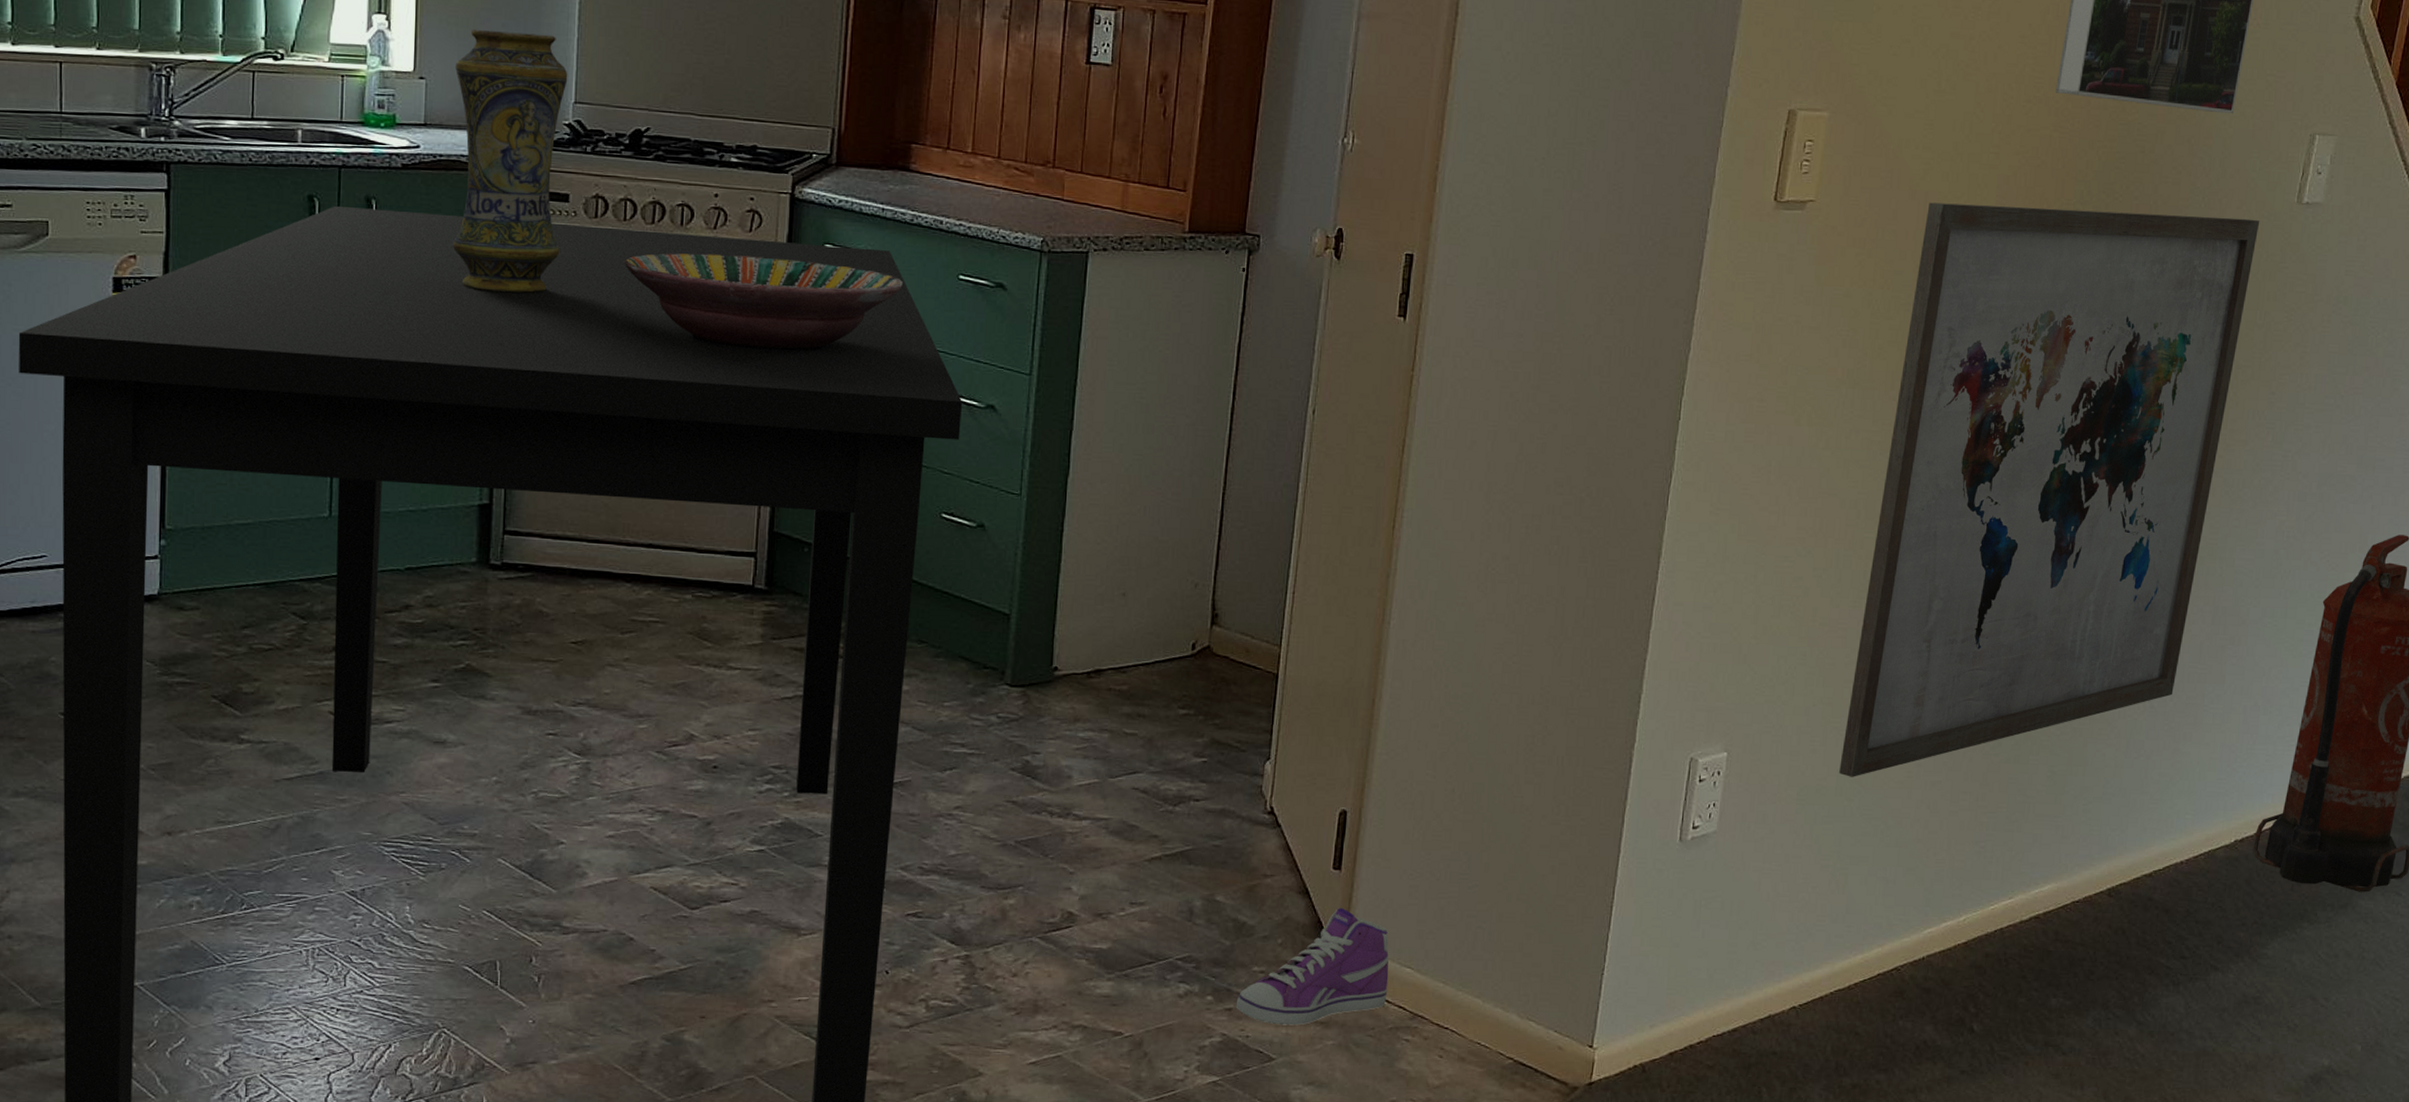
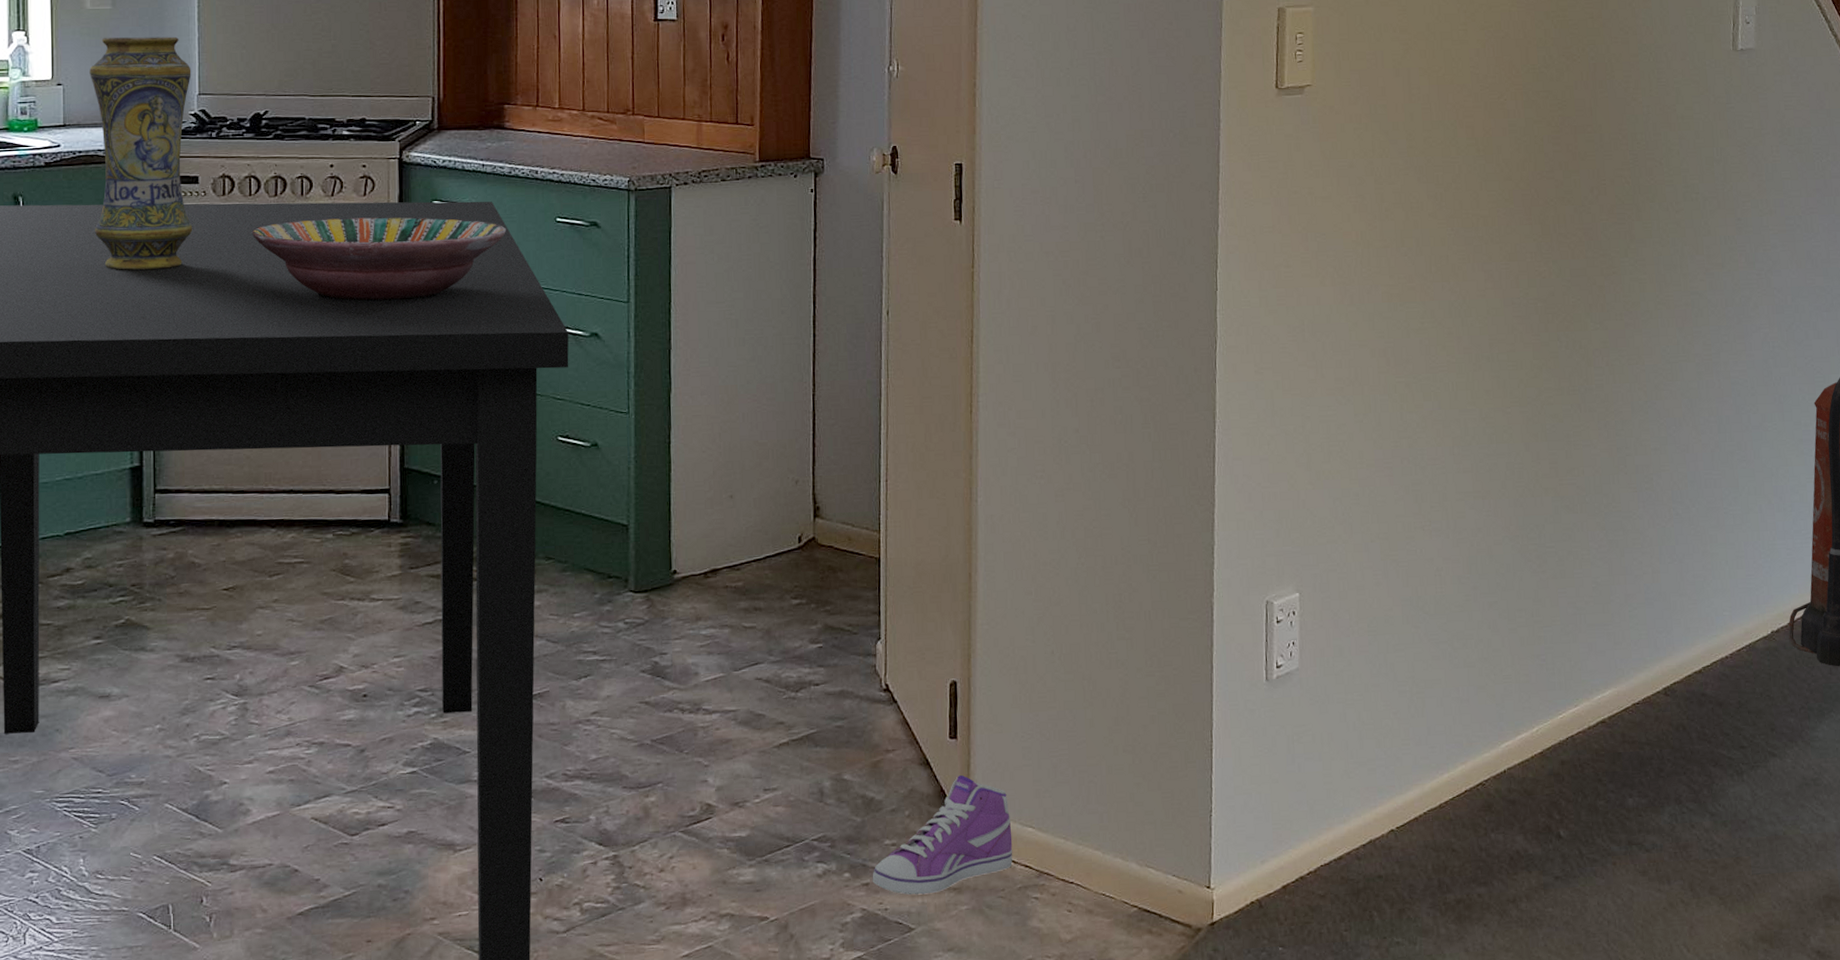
wall art: present [1839,202,2260,777] -> none [1403,68,1704,606]

